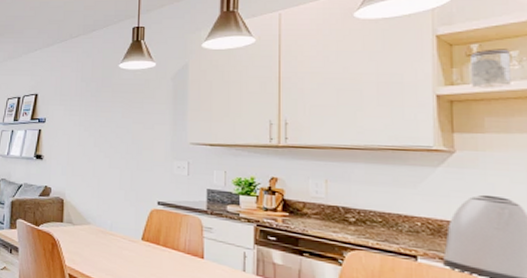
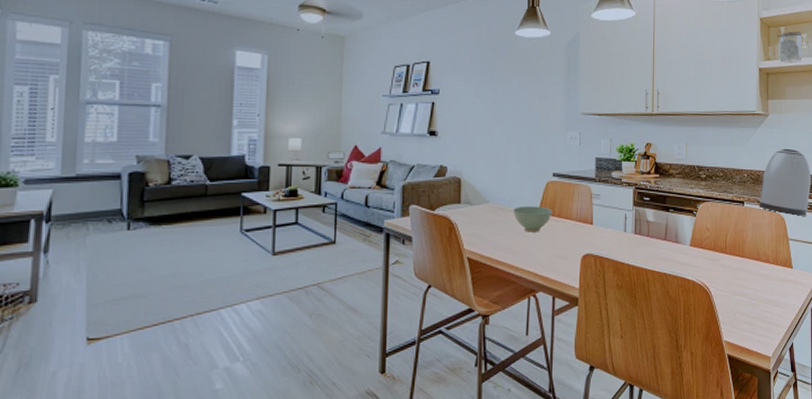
bowl: none [115,231,157,259] -> present [513,206,552,232]

